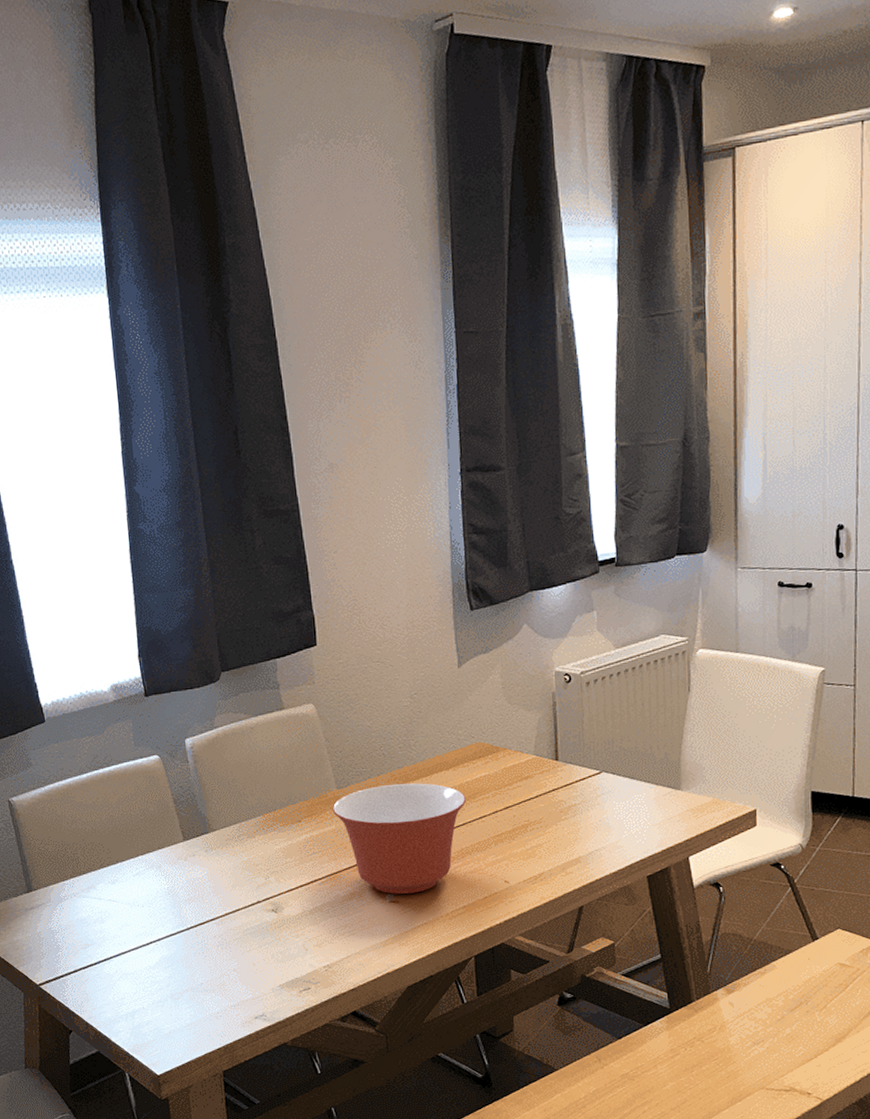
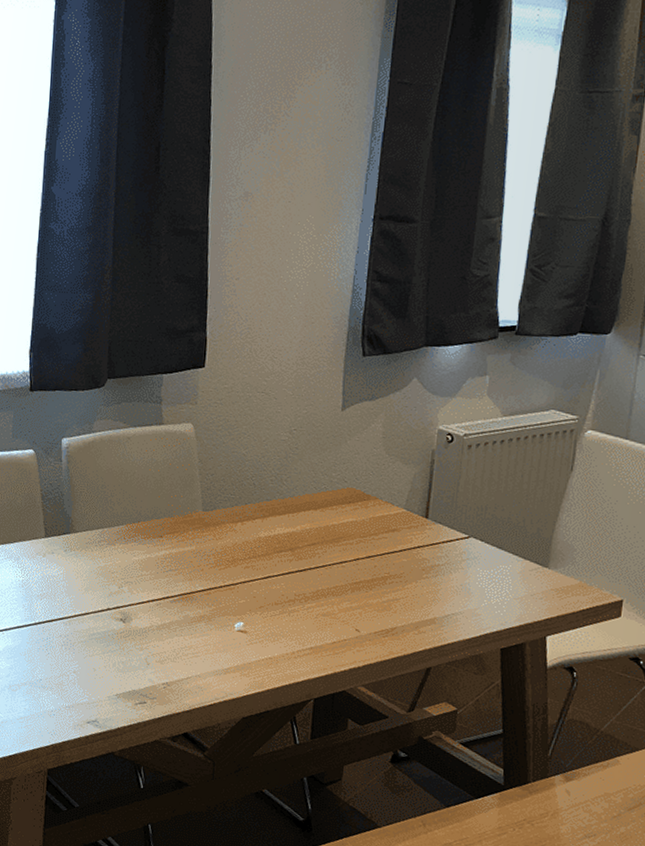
mixing bowl: present [332,783,466,894] -> none [195,514,329,627]

